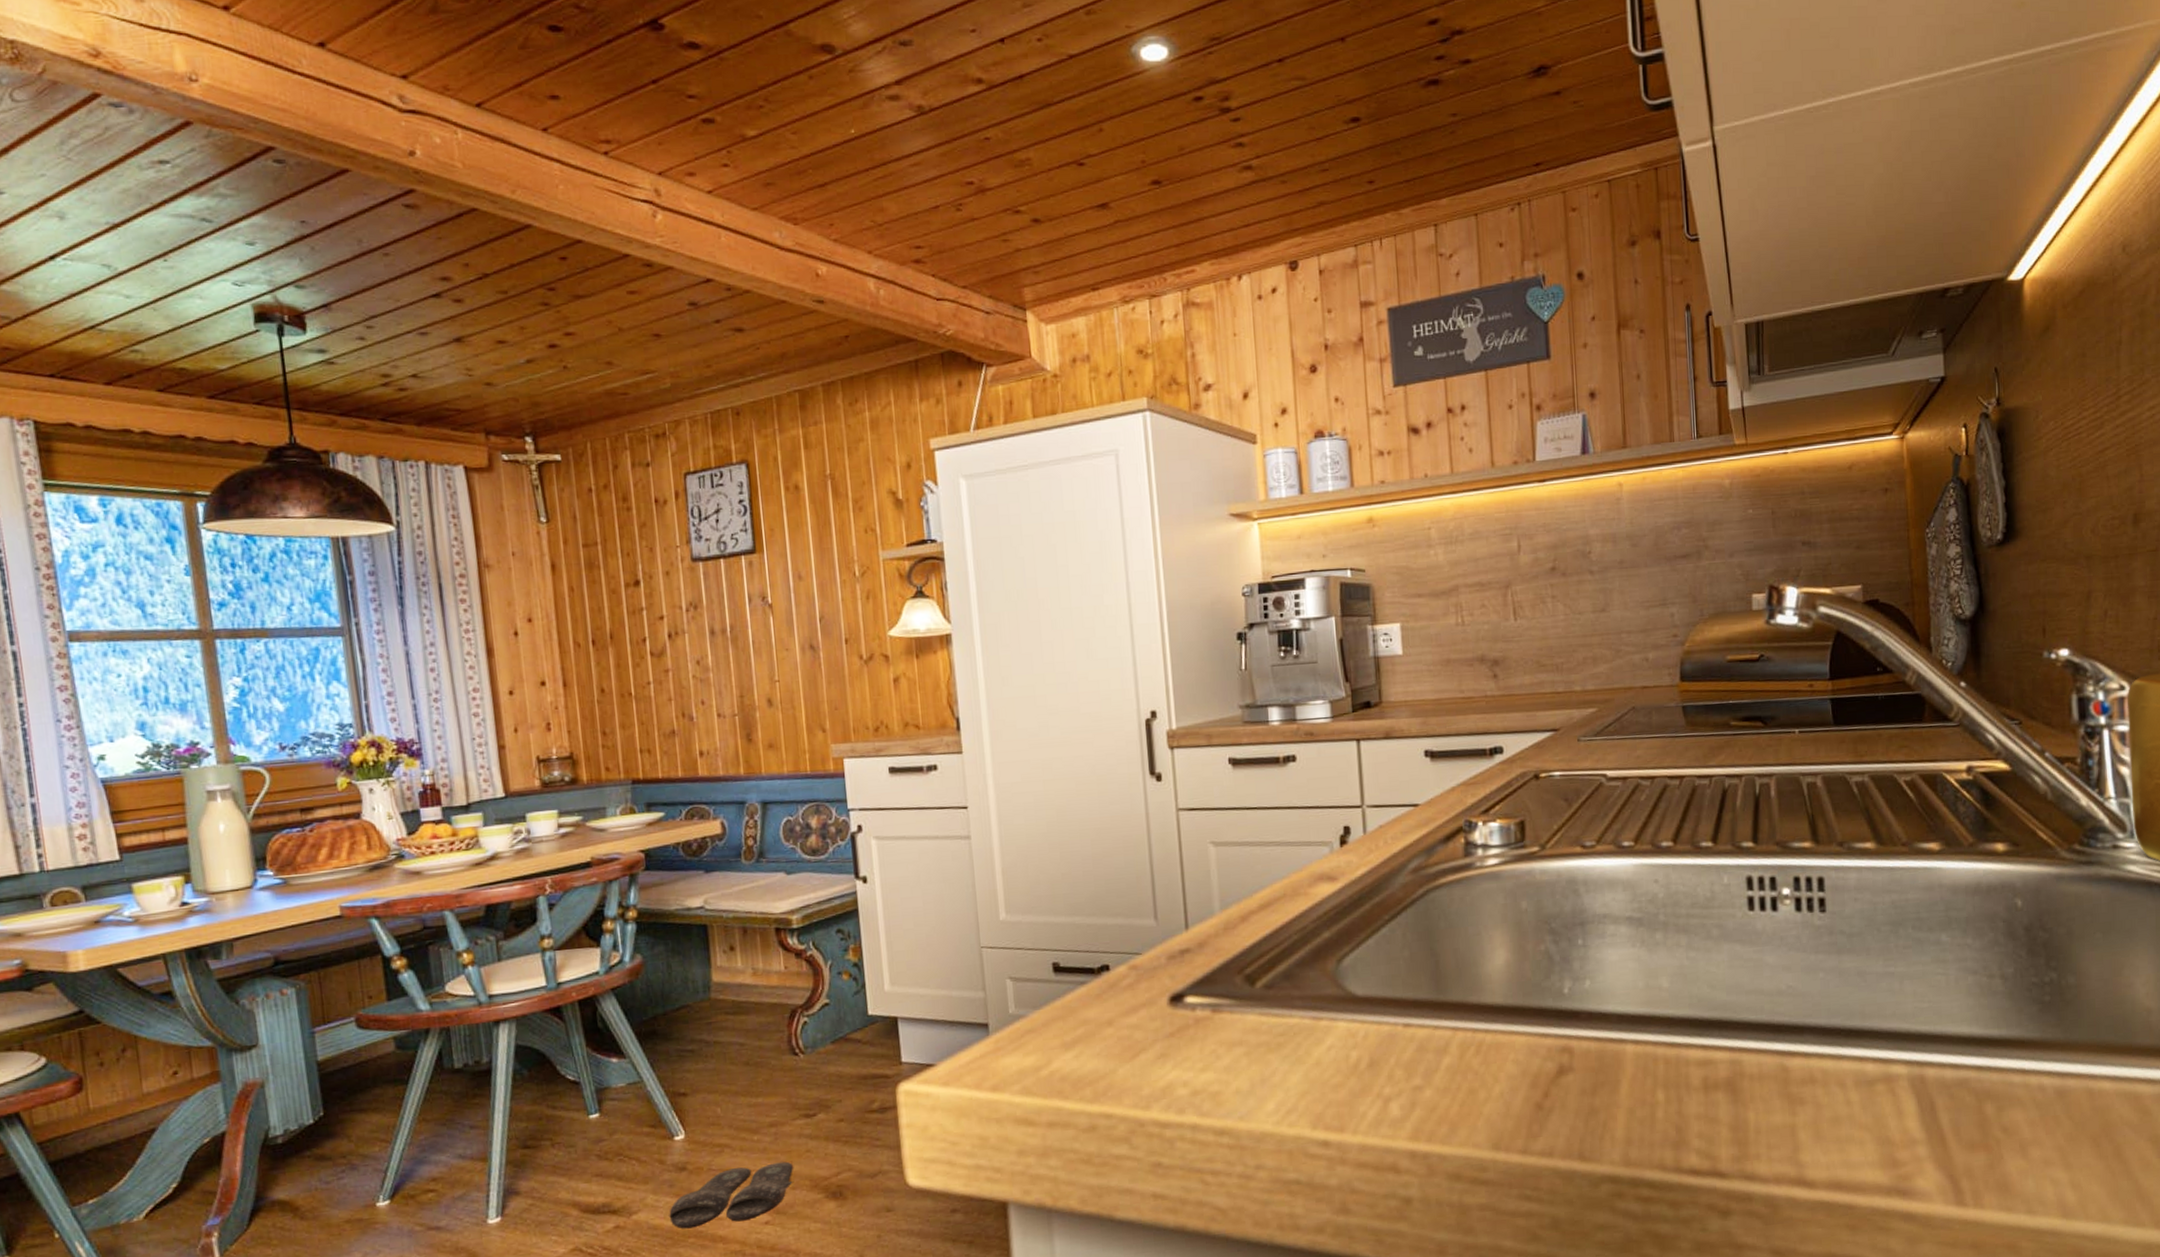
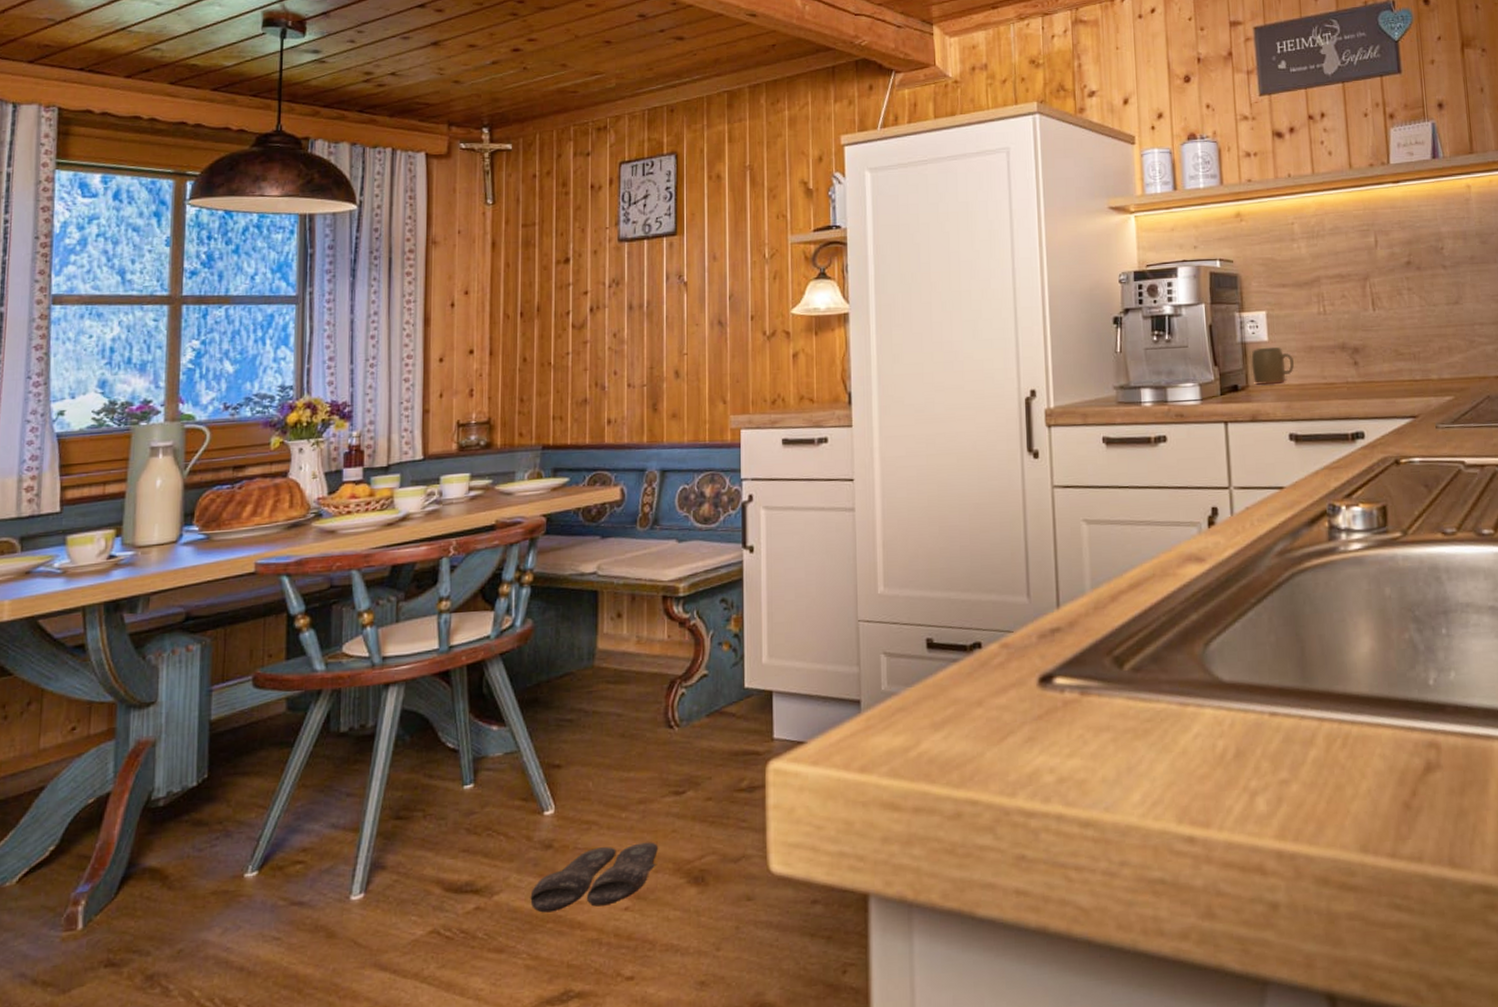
mug: none [1384,661,1430,701] -> present [1251,347,1294,385]

